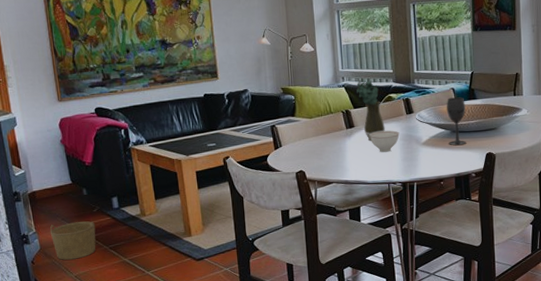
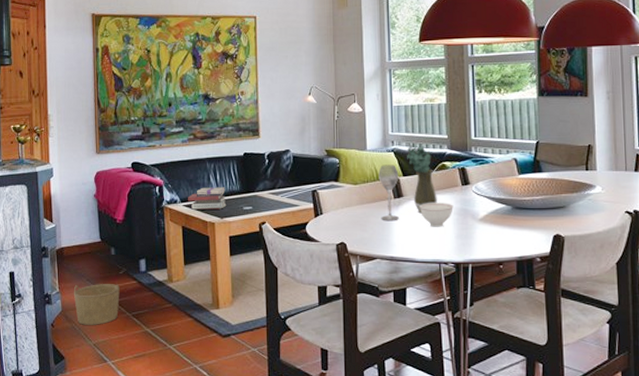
books: none [153,127,191,149] -> present [188,187,227,210]
wineglass: none [331,98,351,150] -> present [378,164,399,221]
wine glass: present [446,97,466,146] -> none [507,169,530,224]

